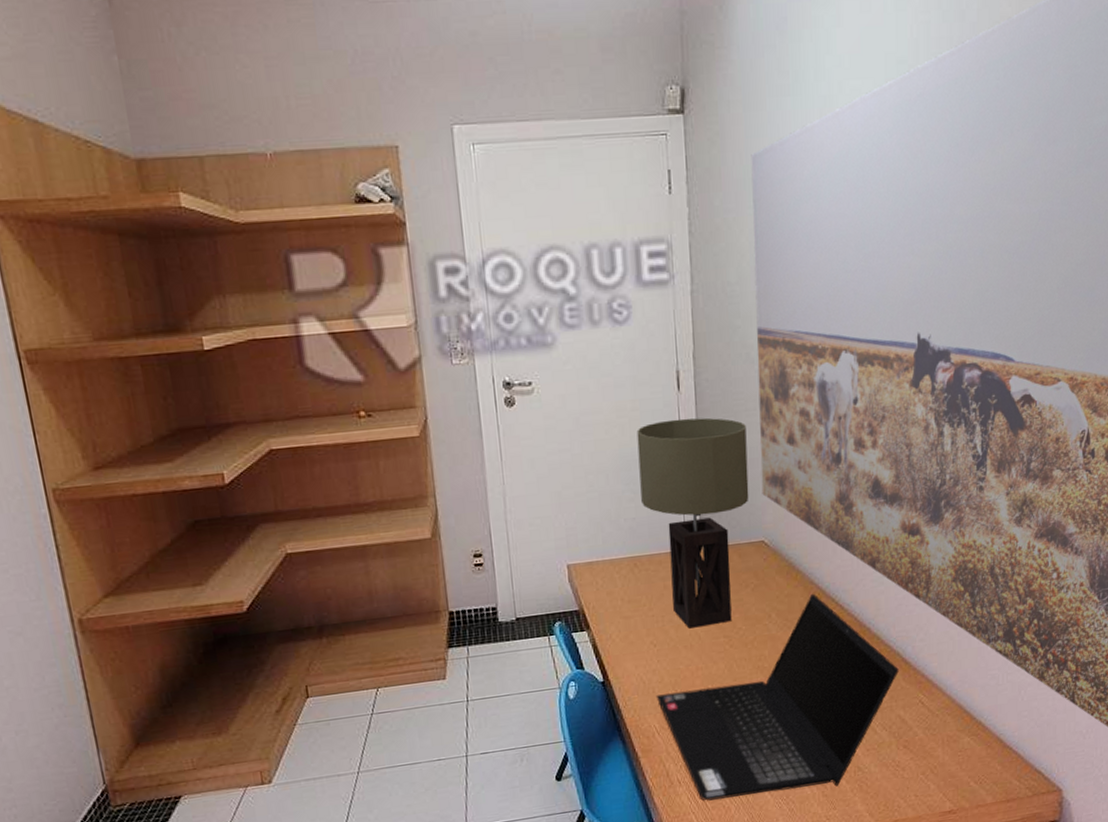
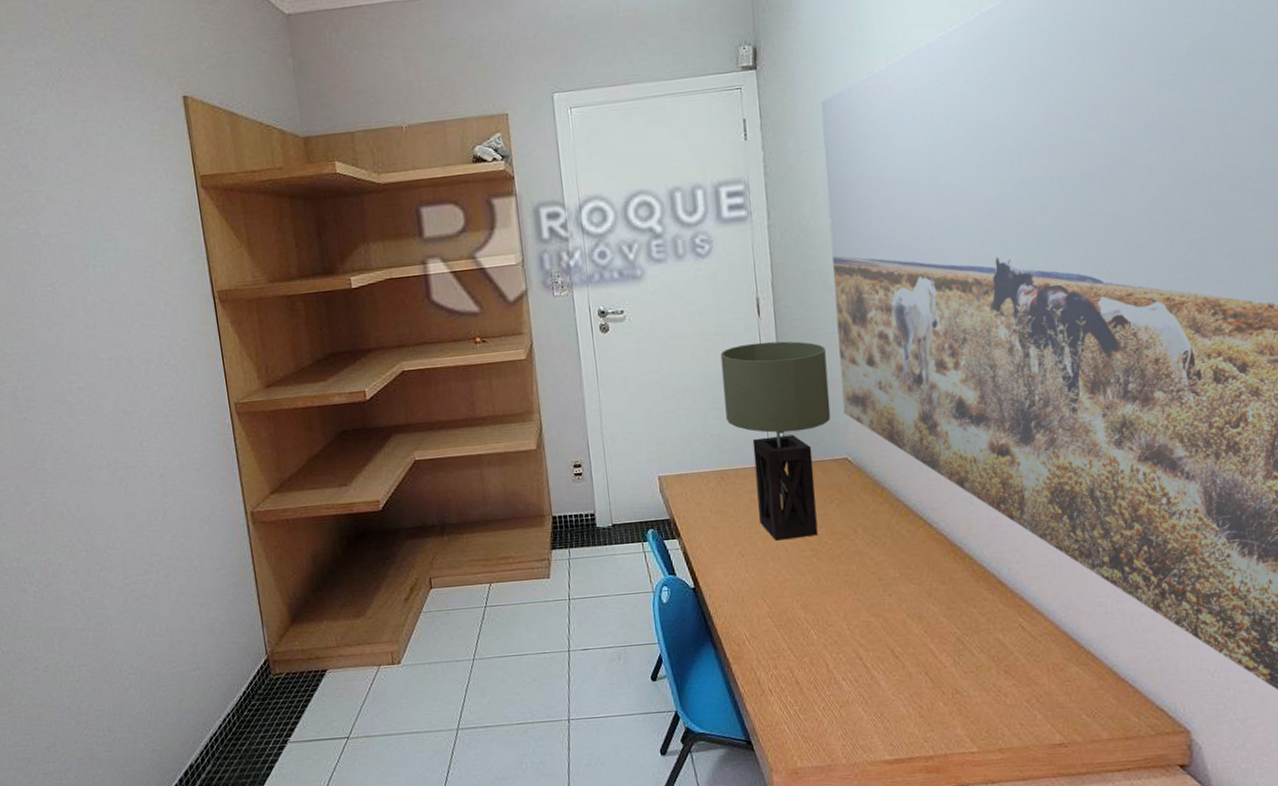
laptop computer: present [655,593,899,801] -> none [745,510,995,712]

